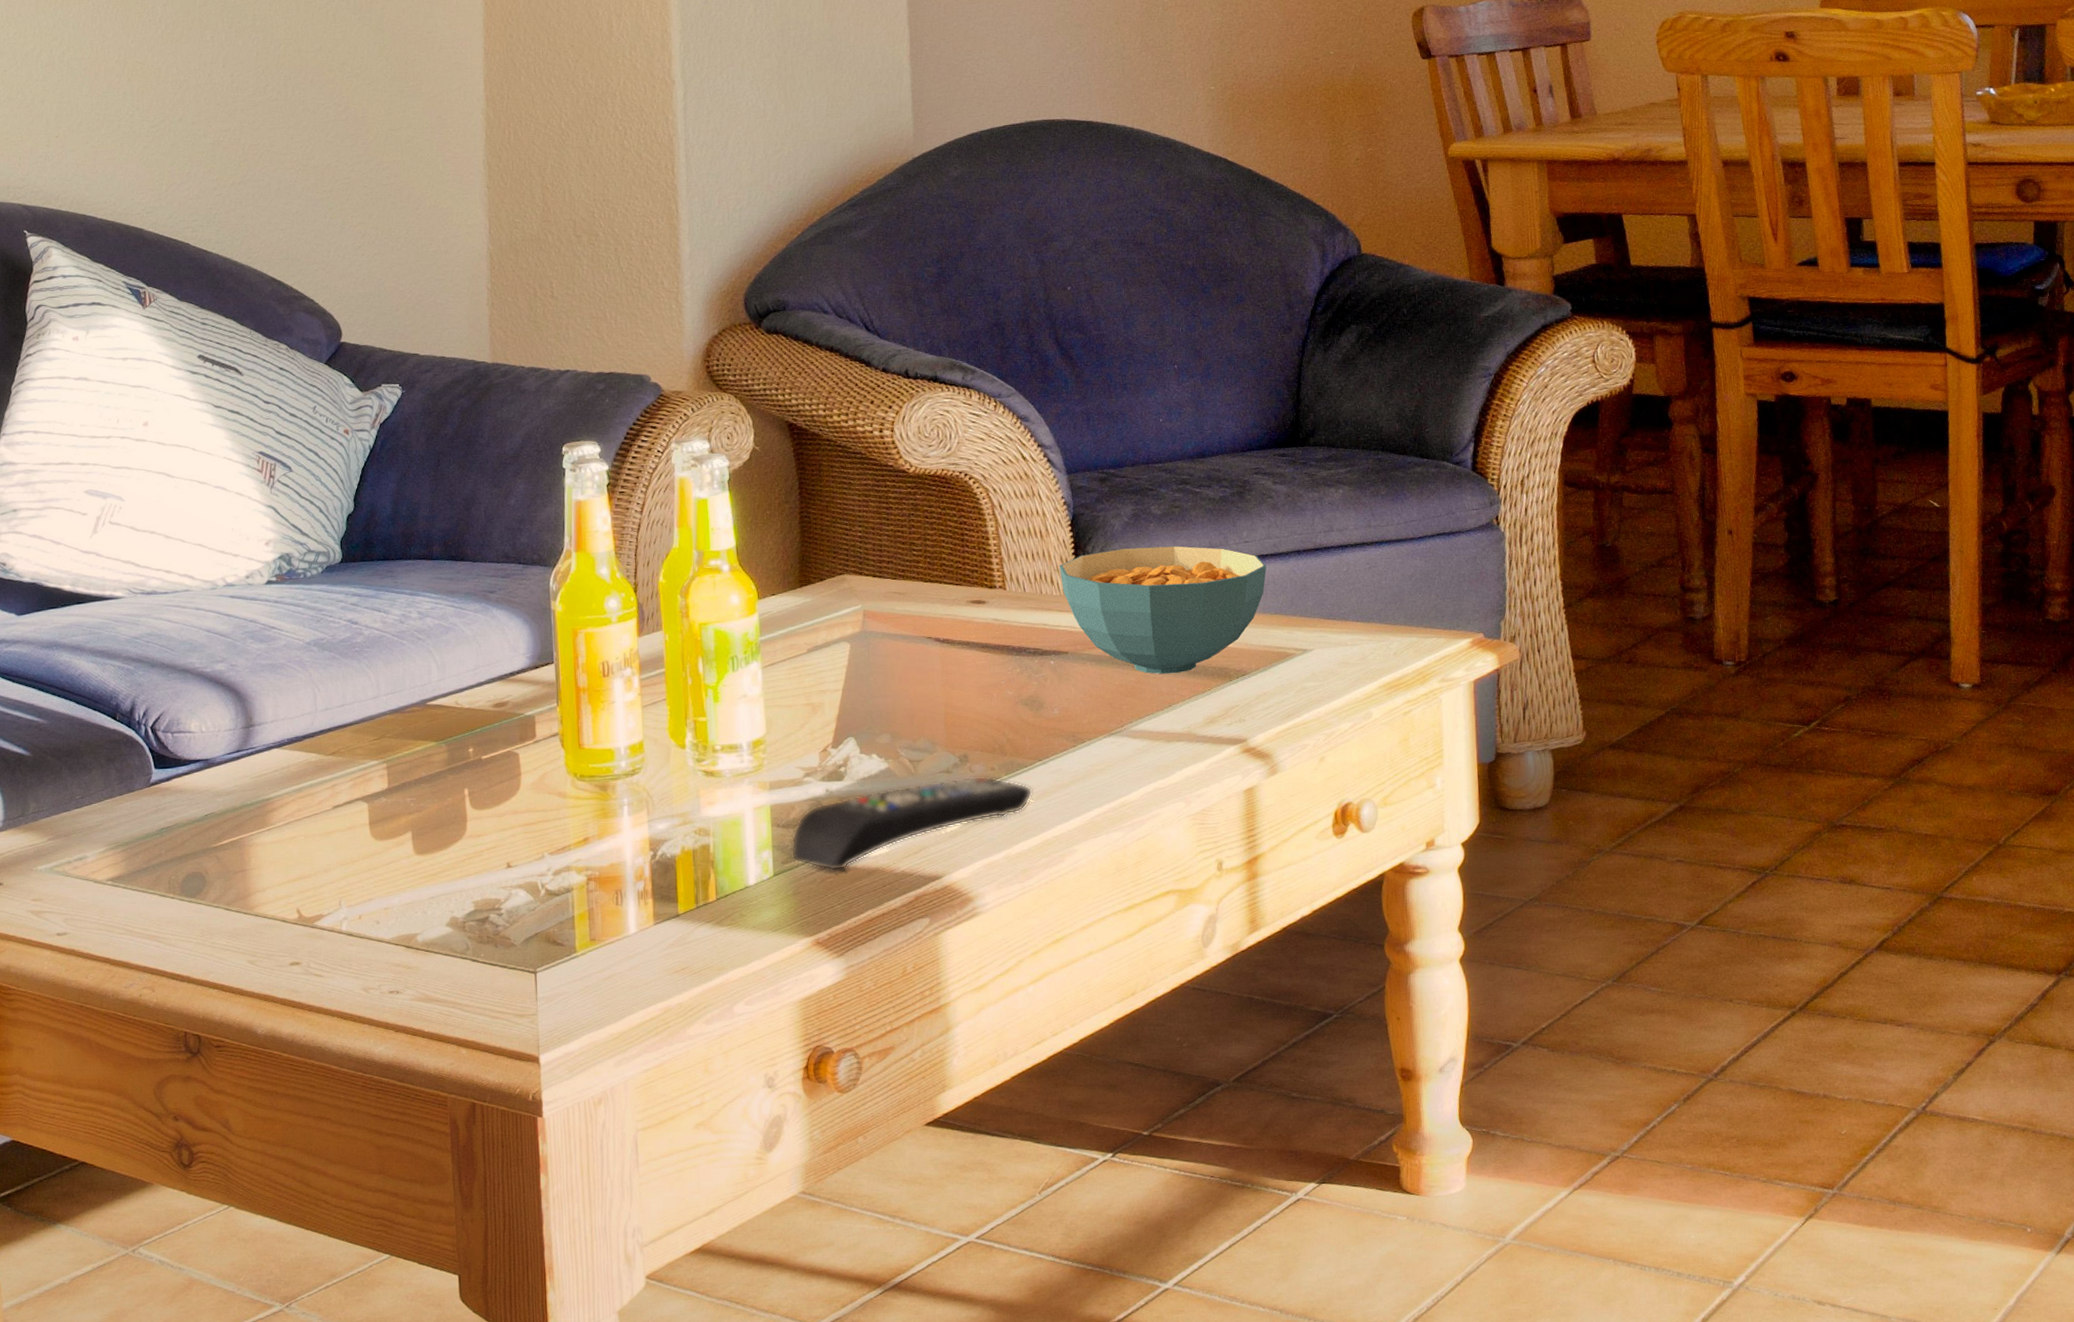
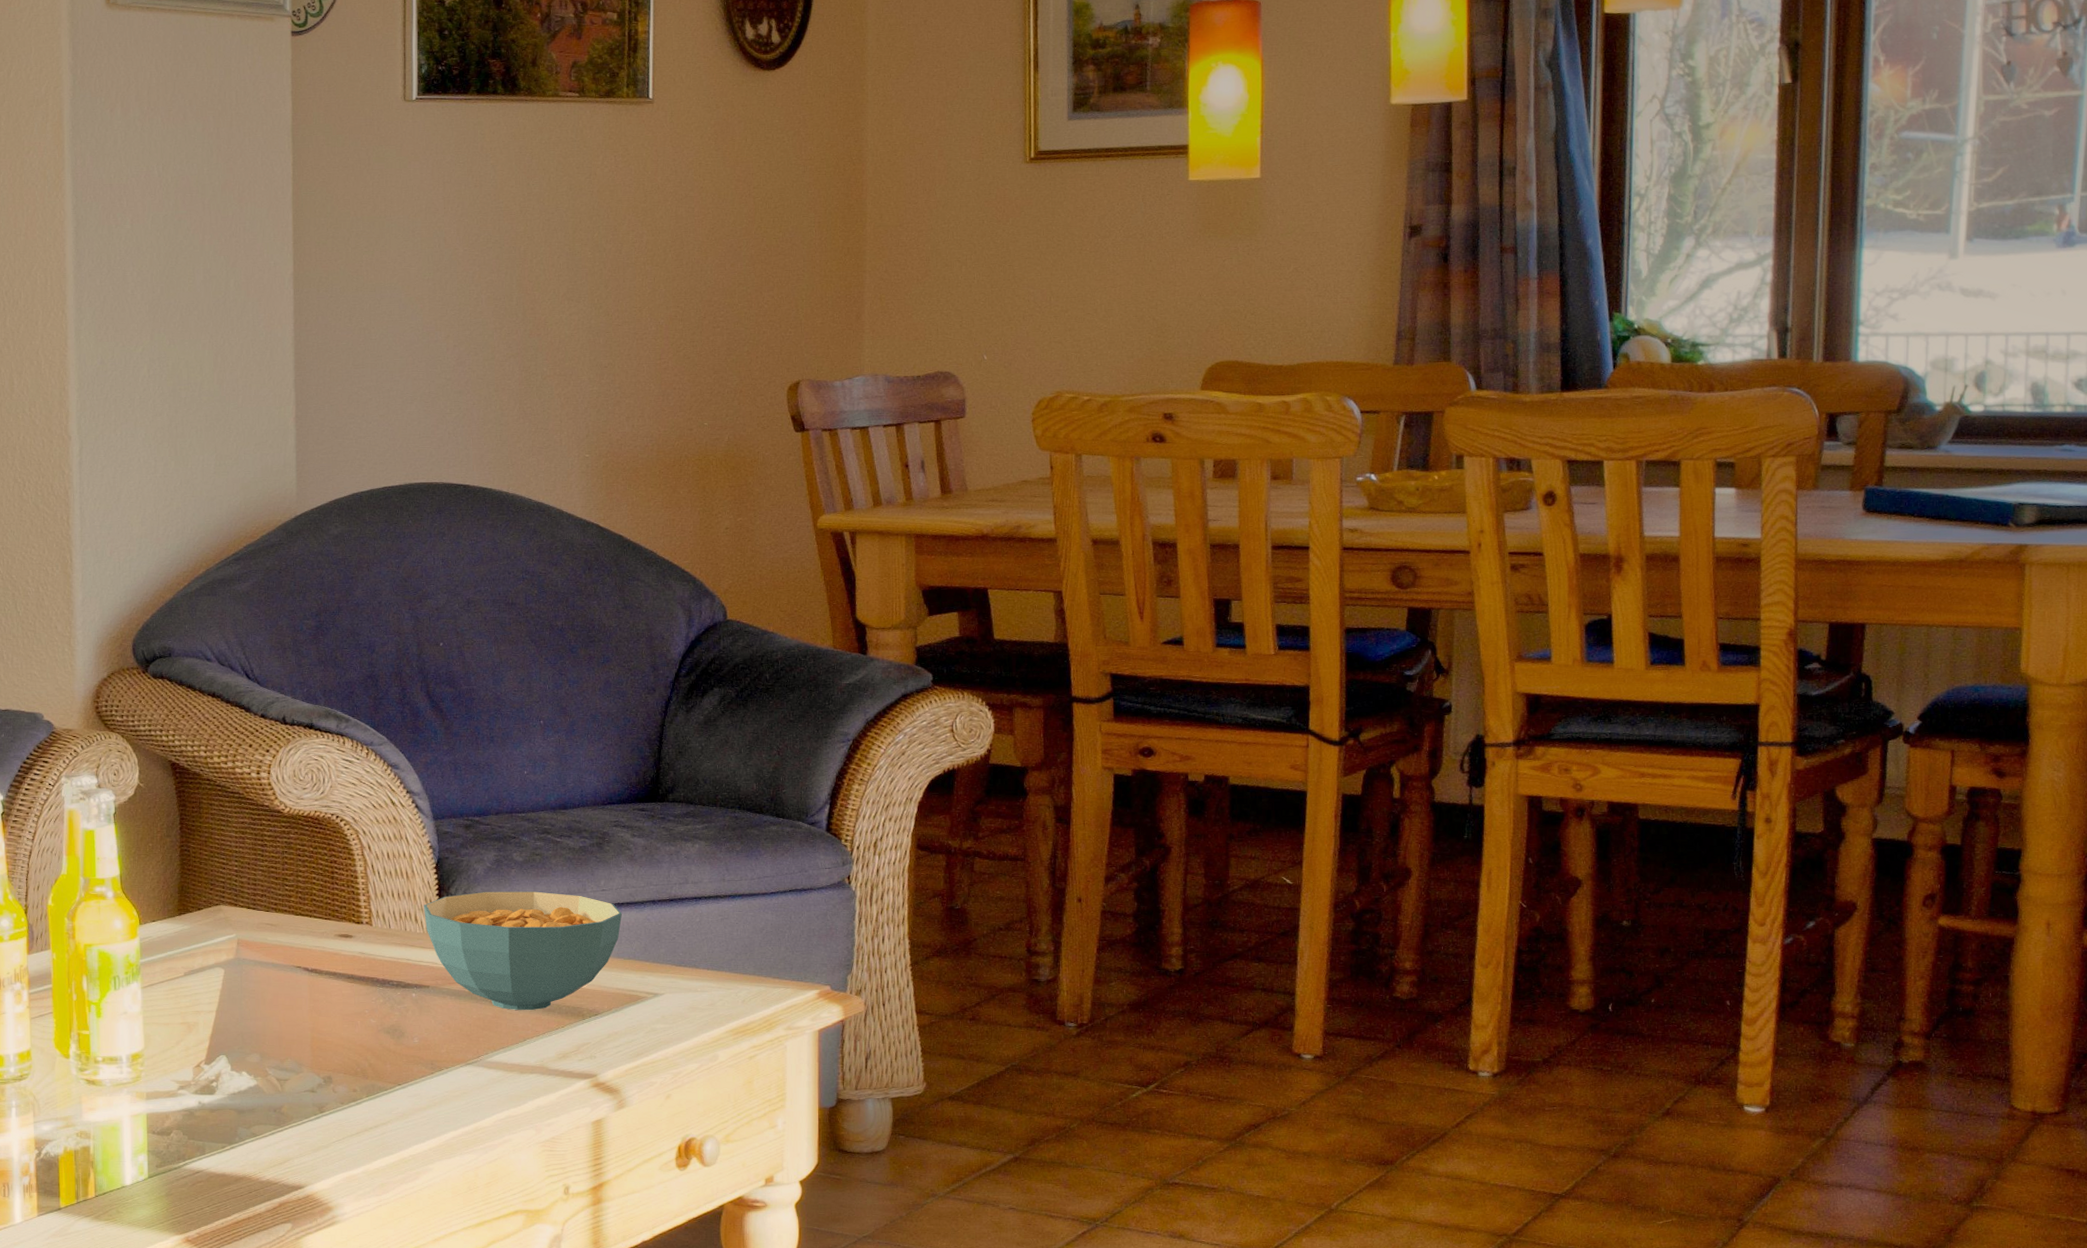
remote control: present [790,776,1033,871] -> none [164,1096,392,1176]

